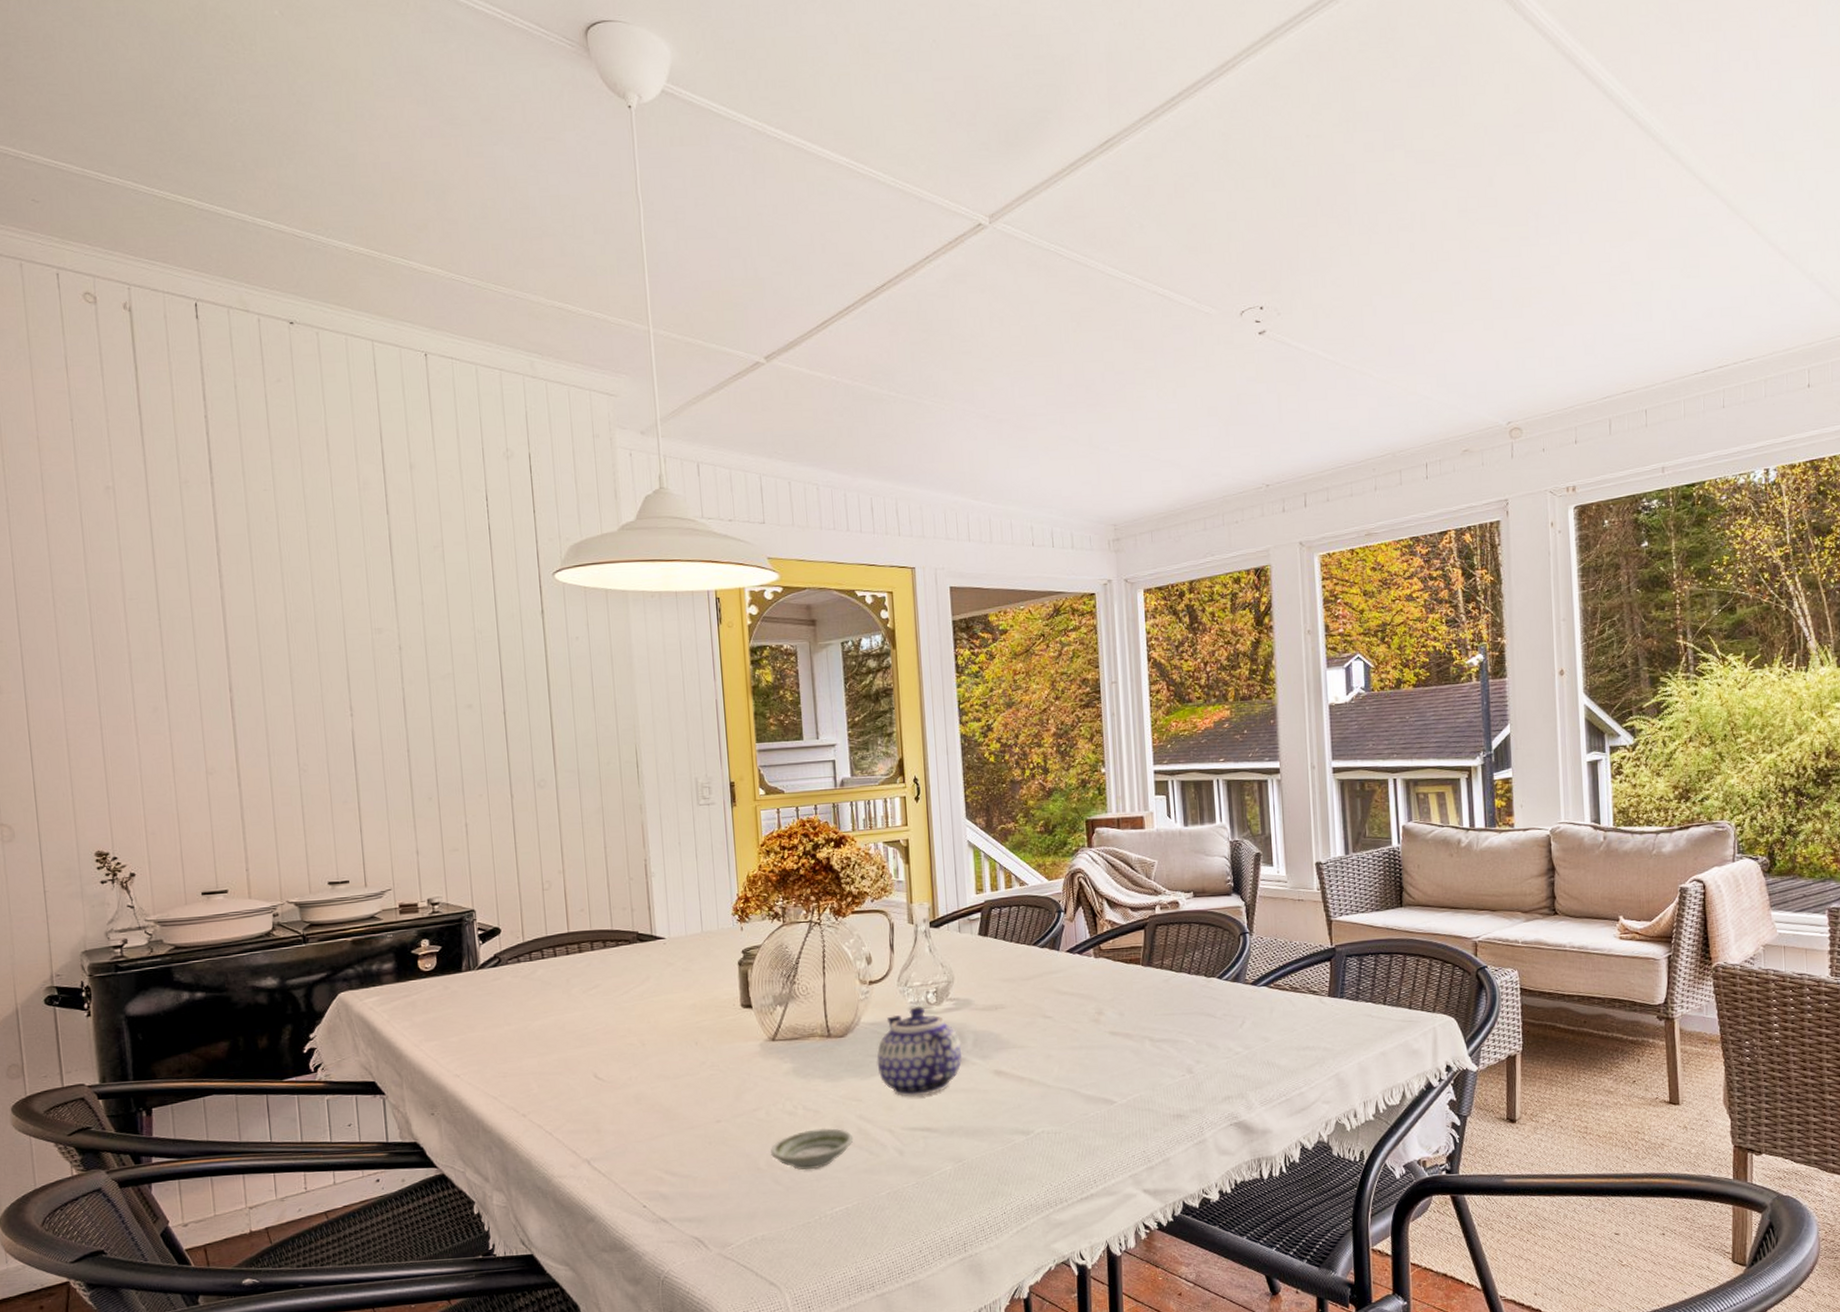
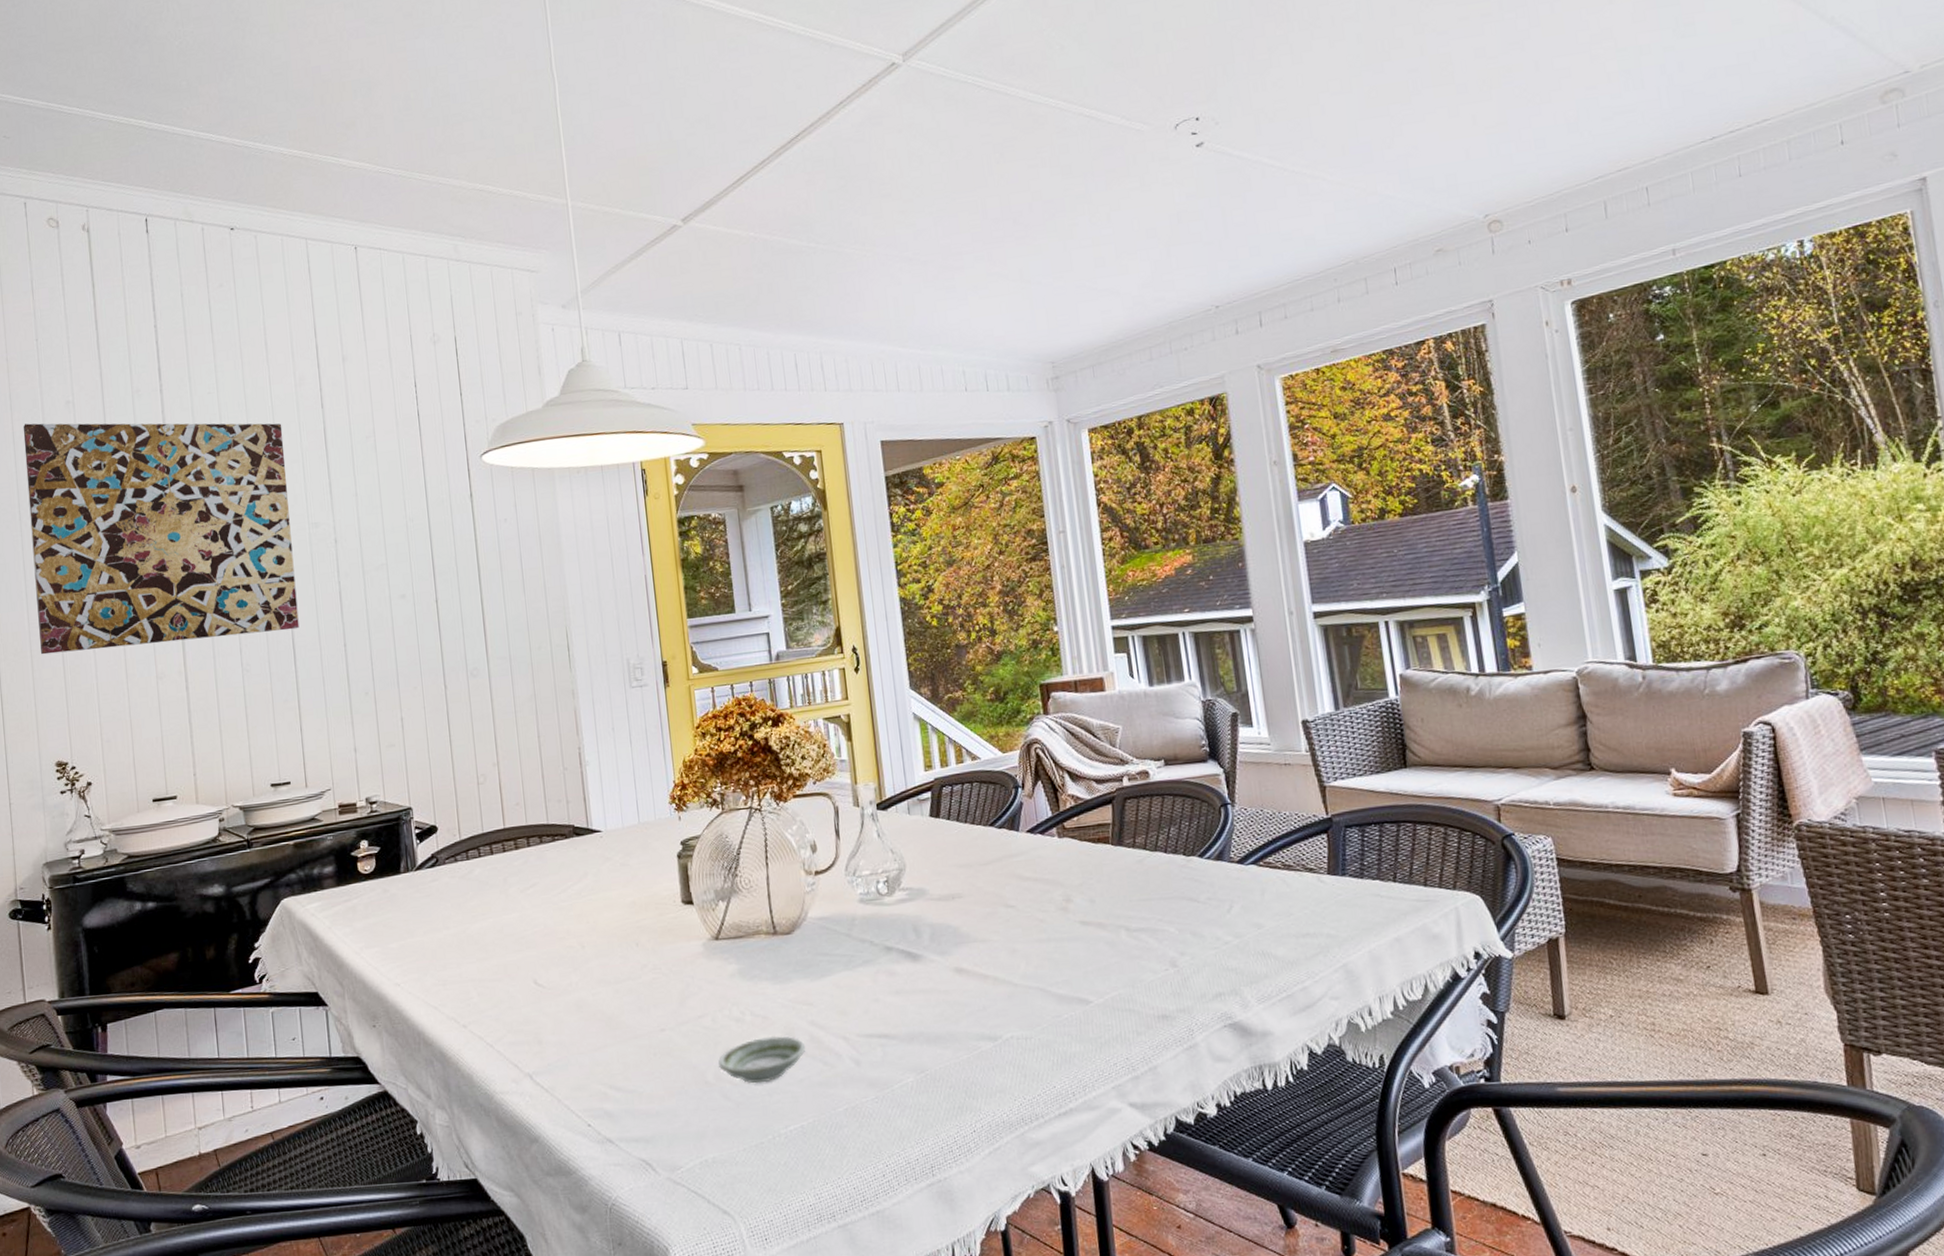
wall art: none [56,506,360,744] -> present [23,423,299,655]
teapot: present [877,1005,962,1097] -> none [826,897,919,1000]

